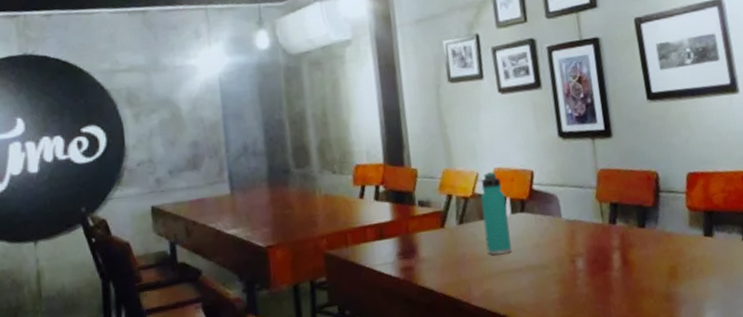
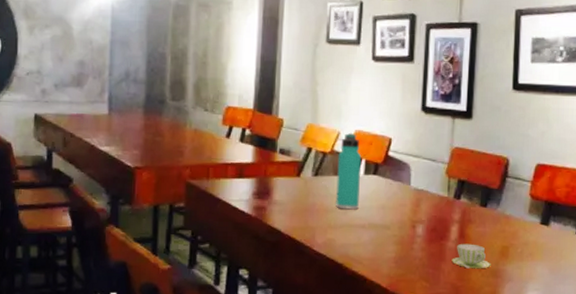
cup: none [619,269,662,297] -> present [452,243,491,269]

